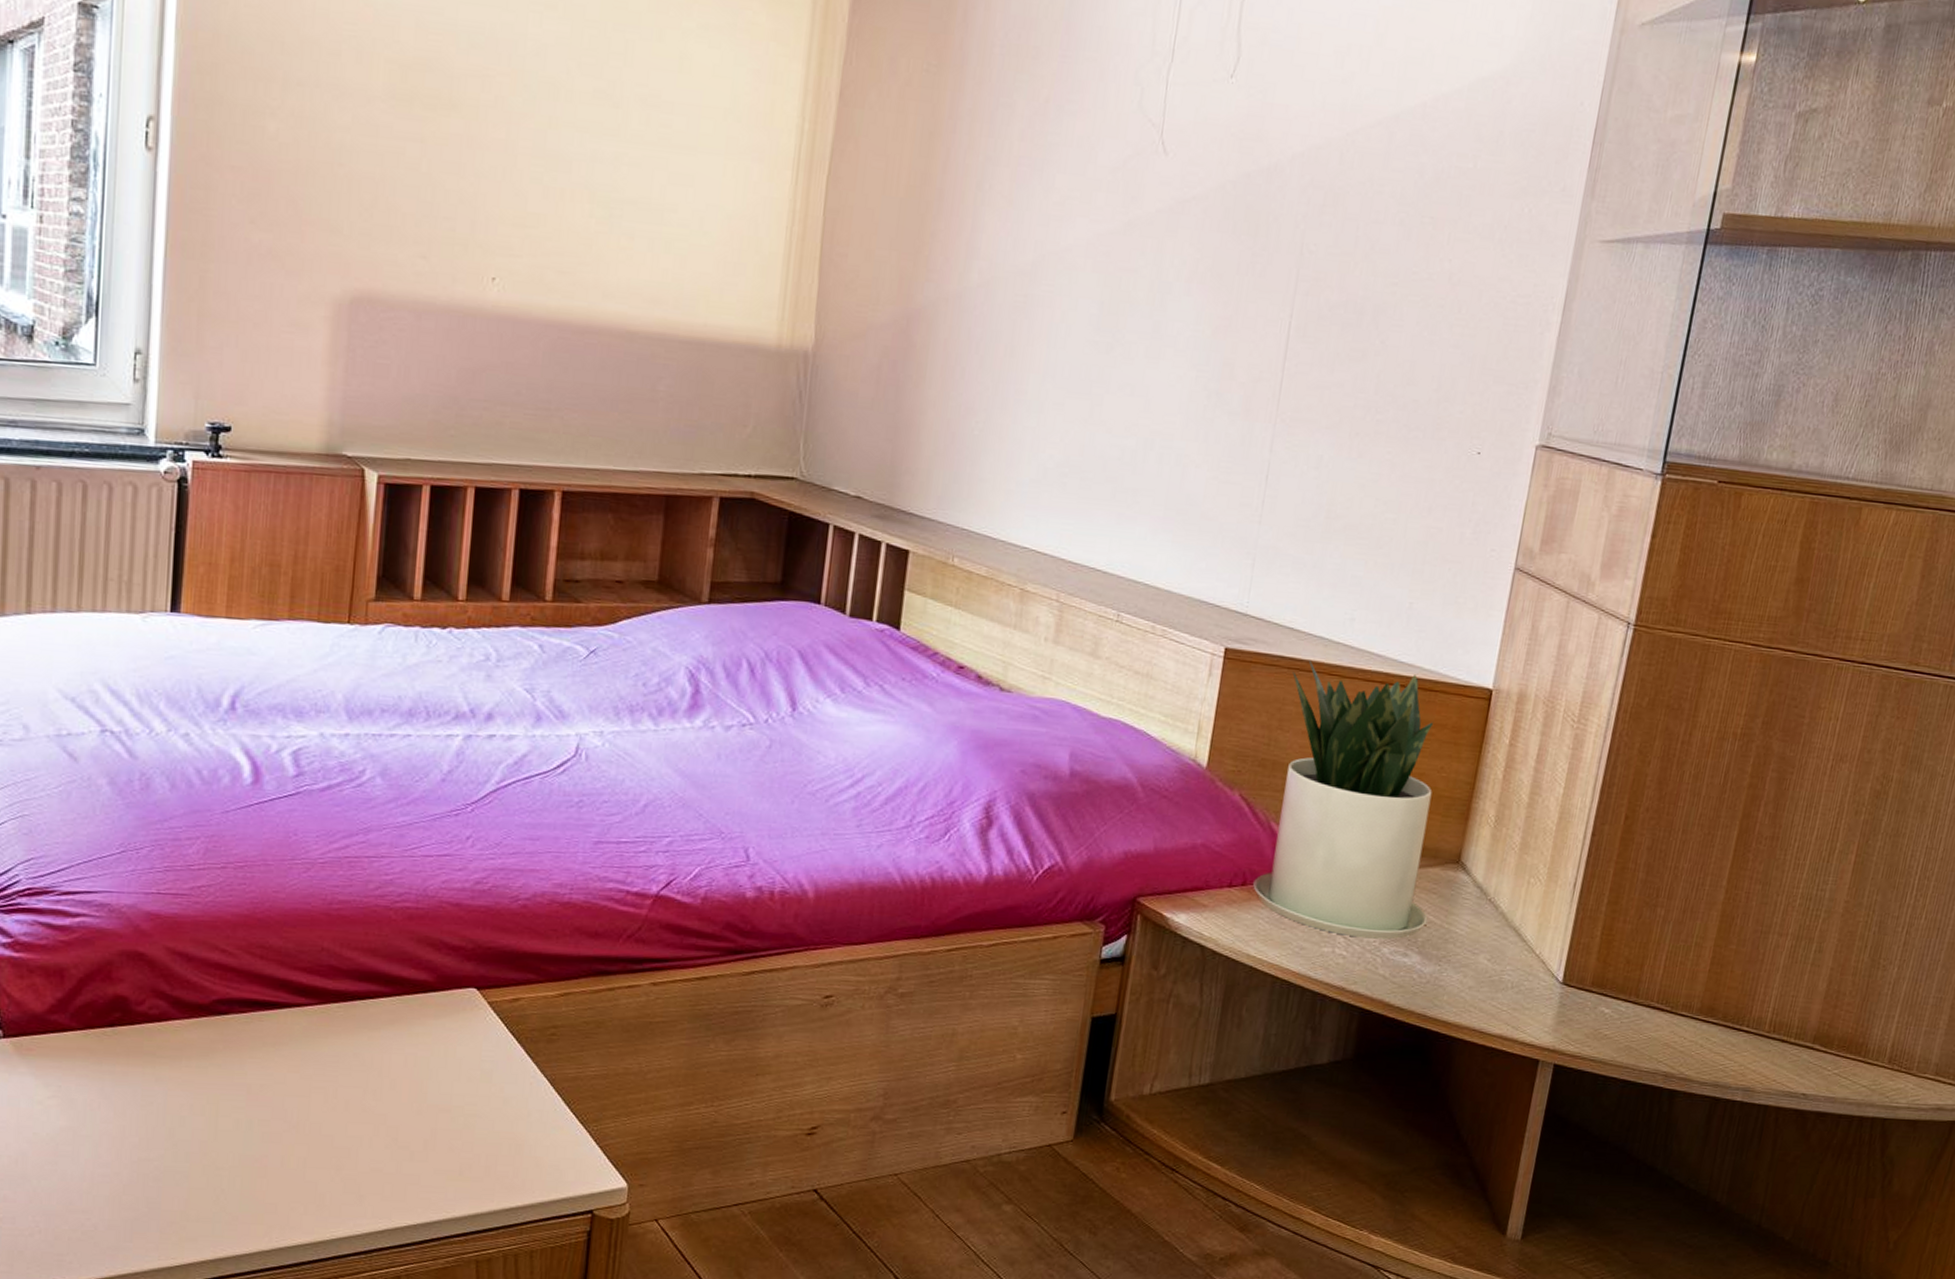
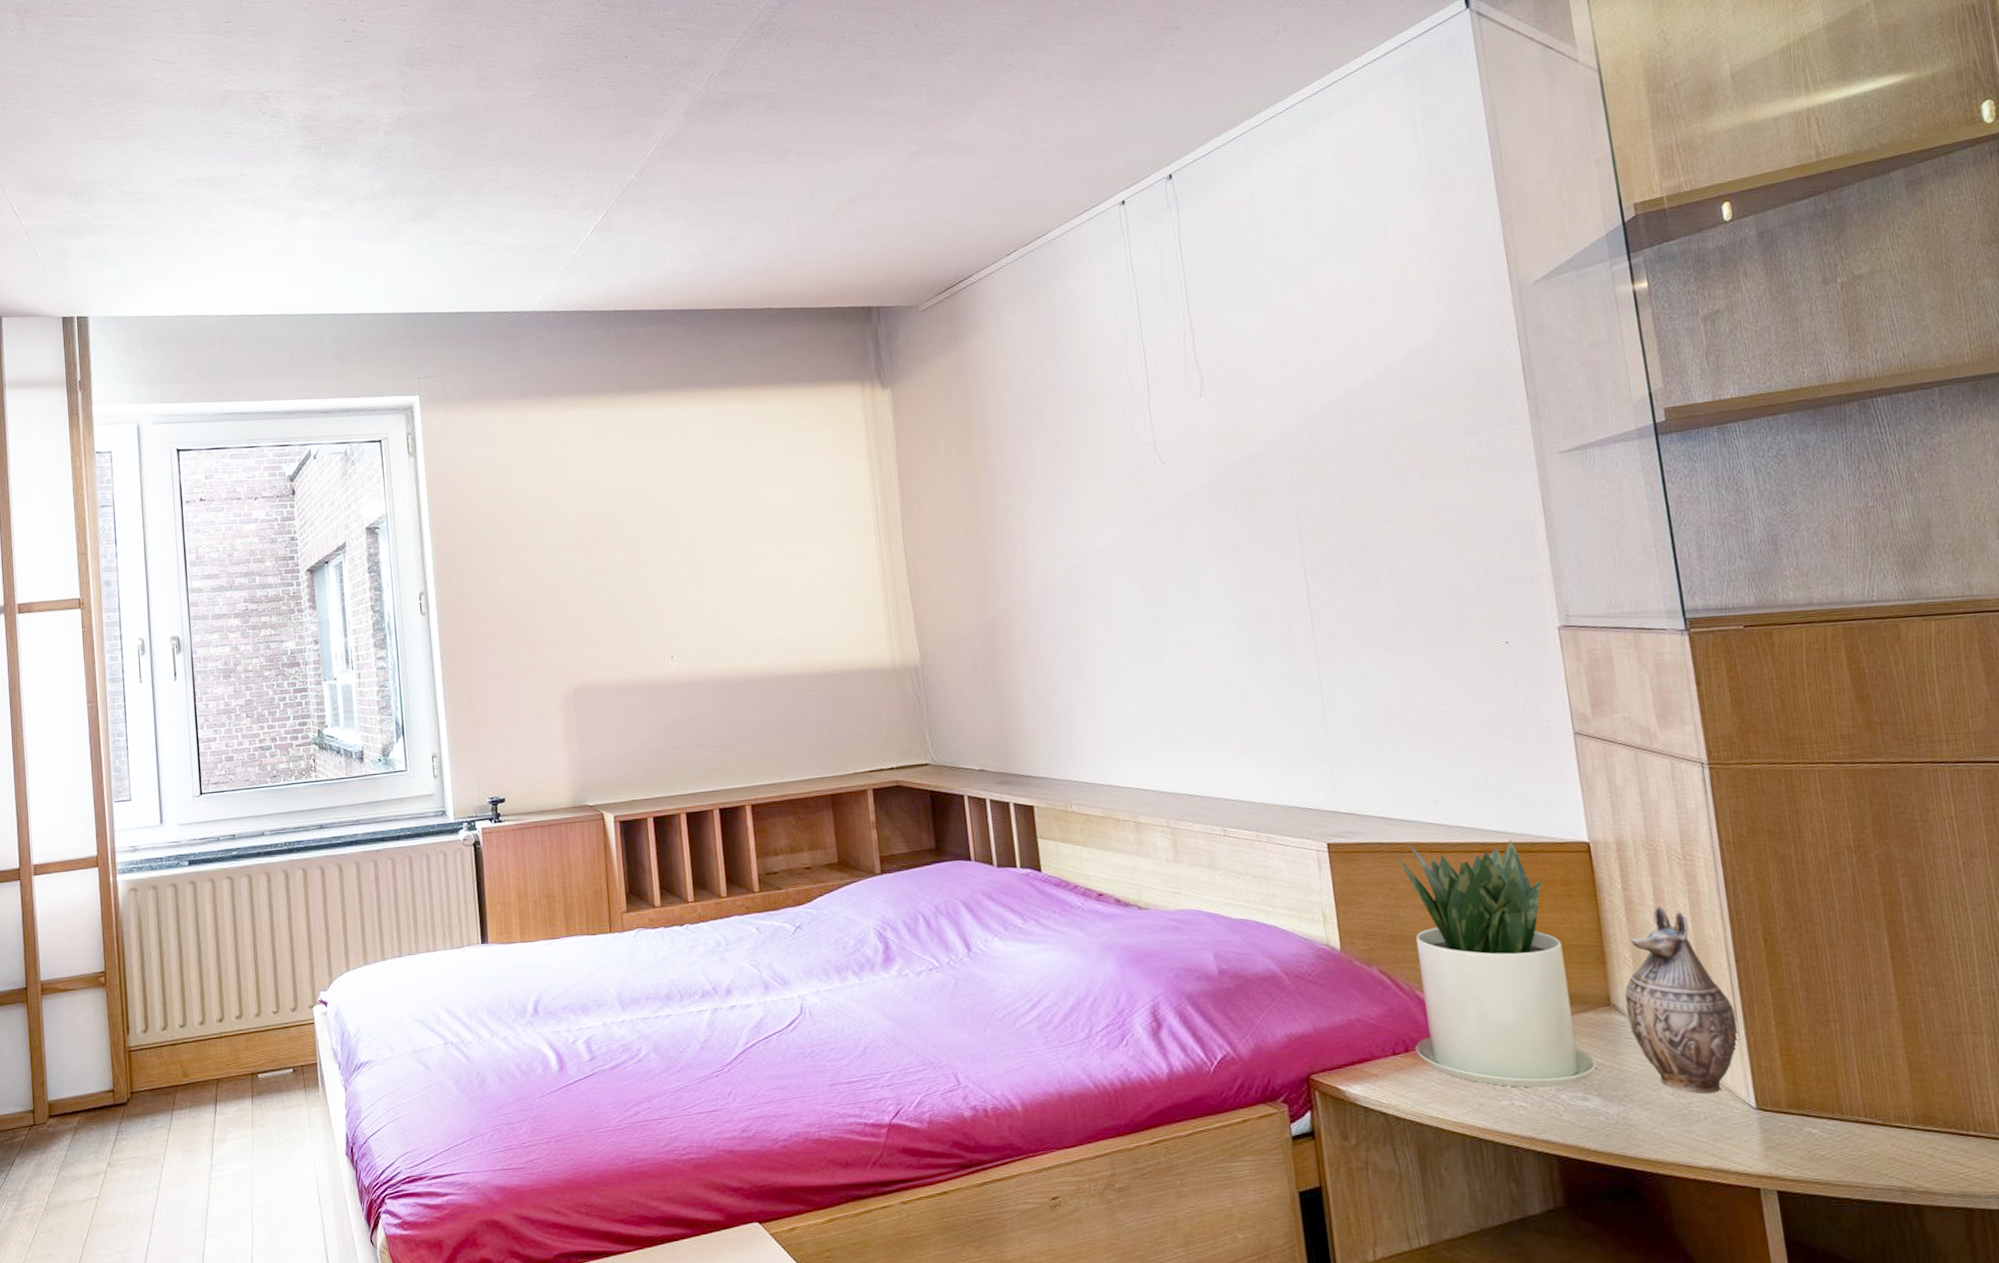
decorative vase: none [1470,768,1574,965] -> present [1624,906,1739,1095]

